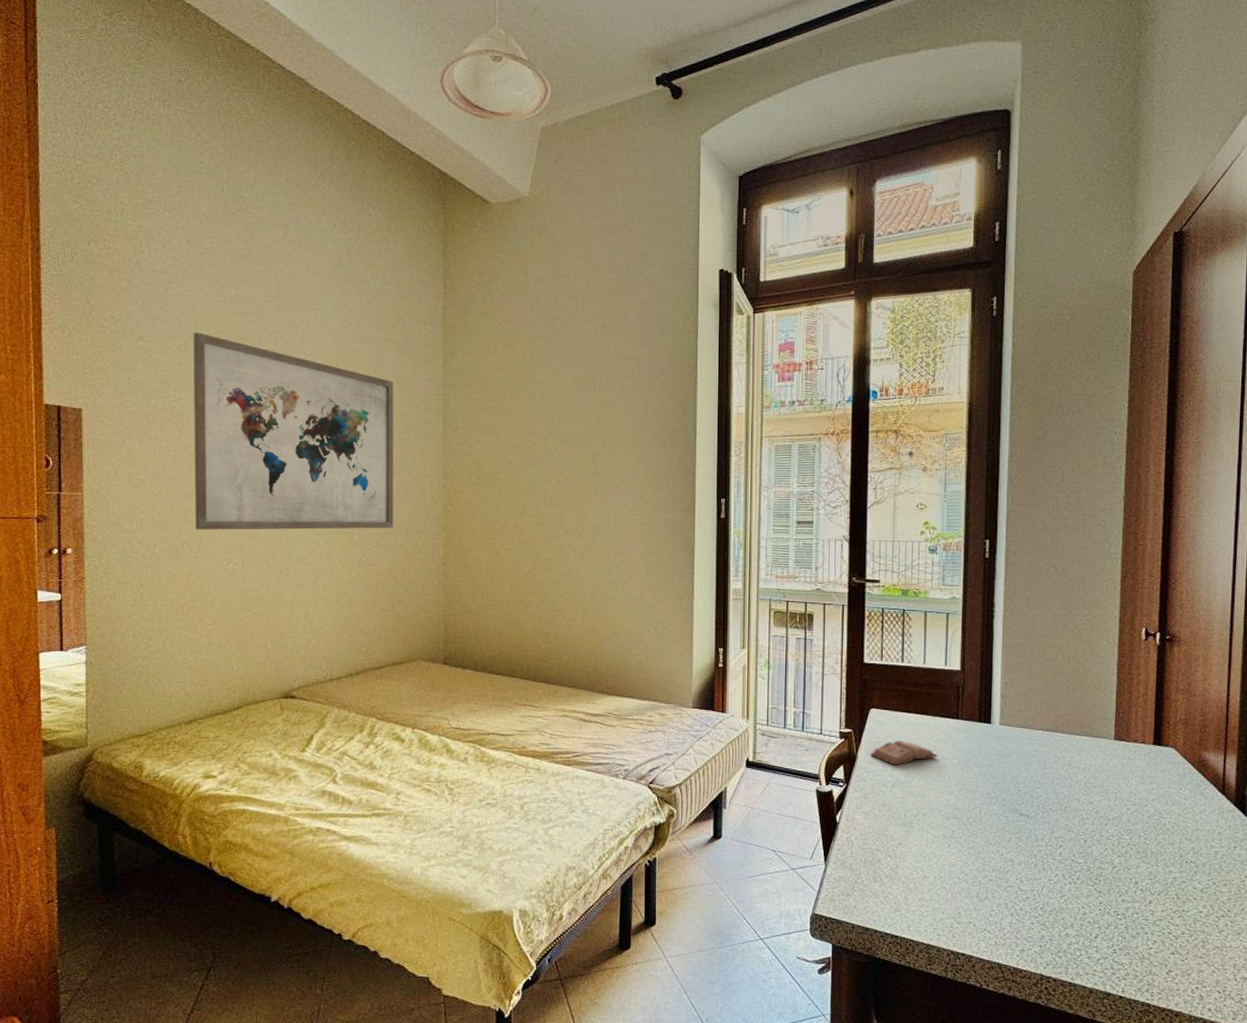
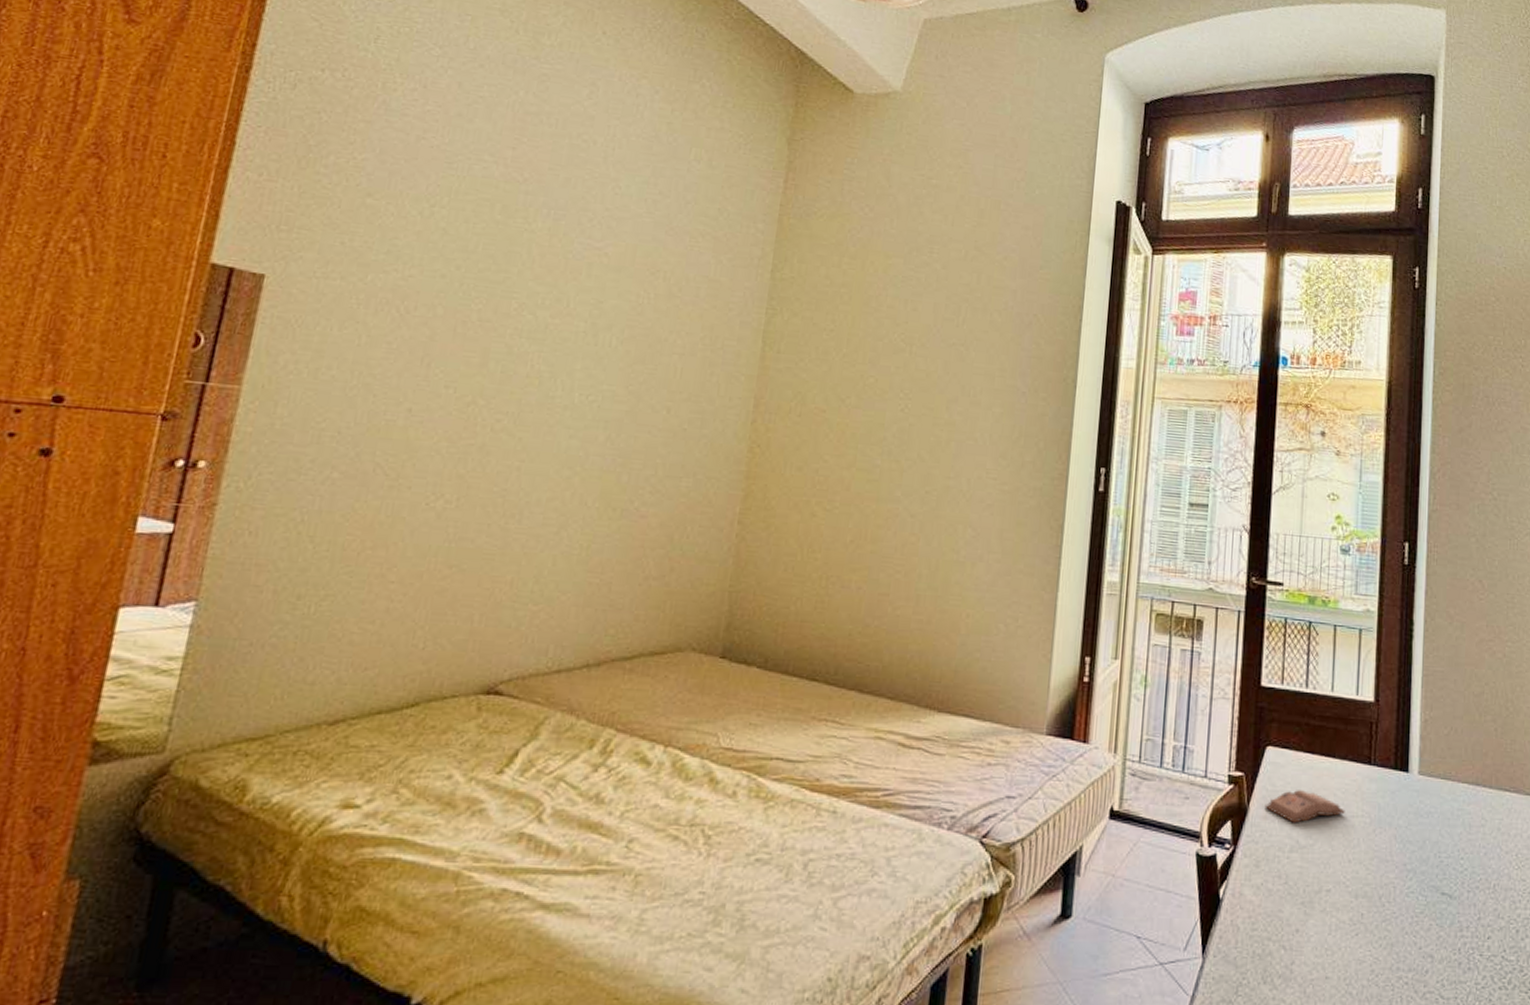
wall art: present [193,332,393,530] -> none [398,196,704,470]

